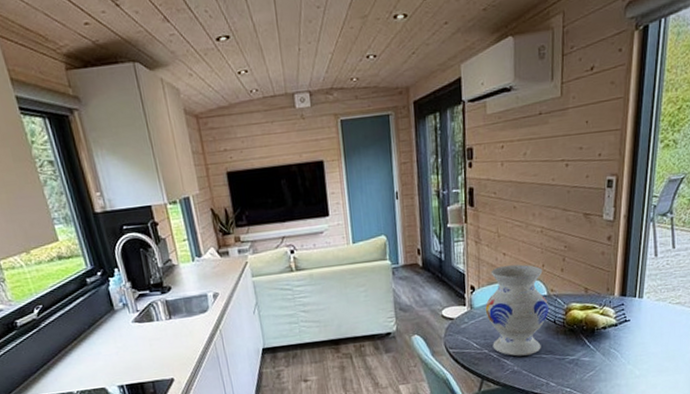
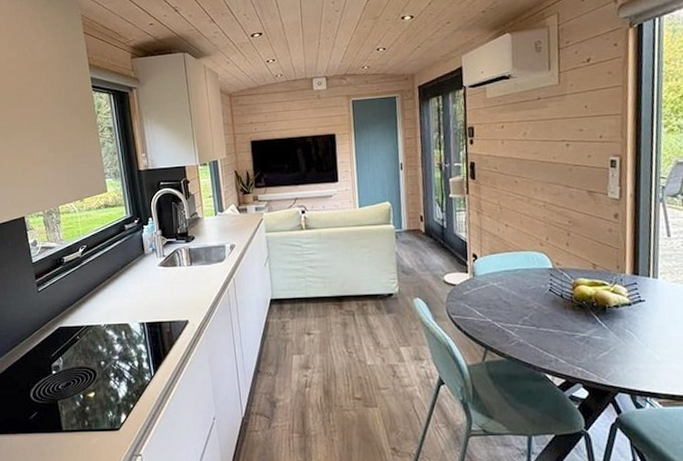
vase: present [485,264,549,356] -> none [488,236,555,328]

